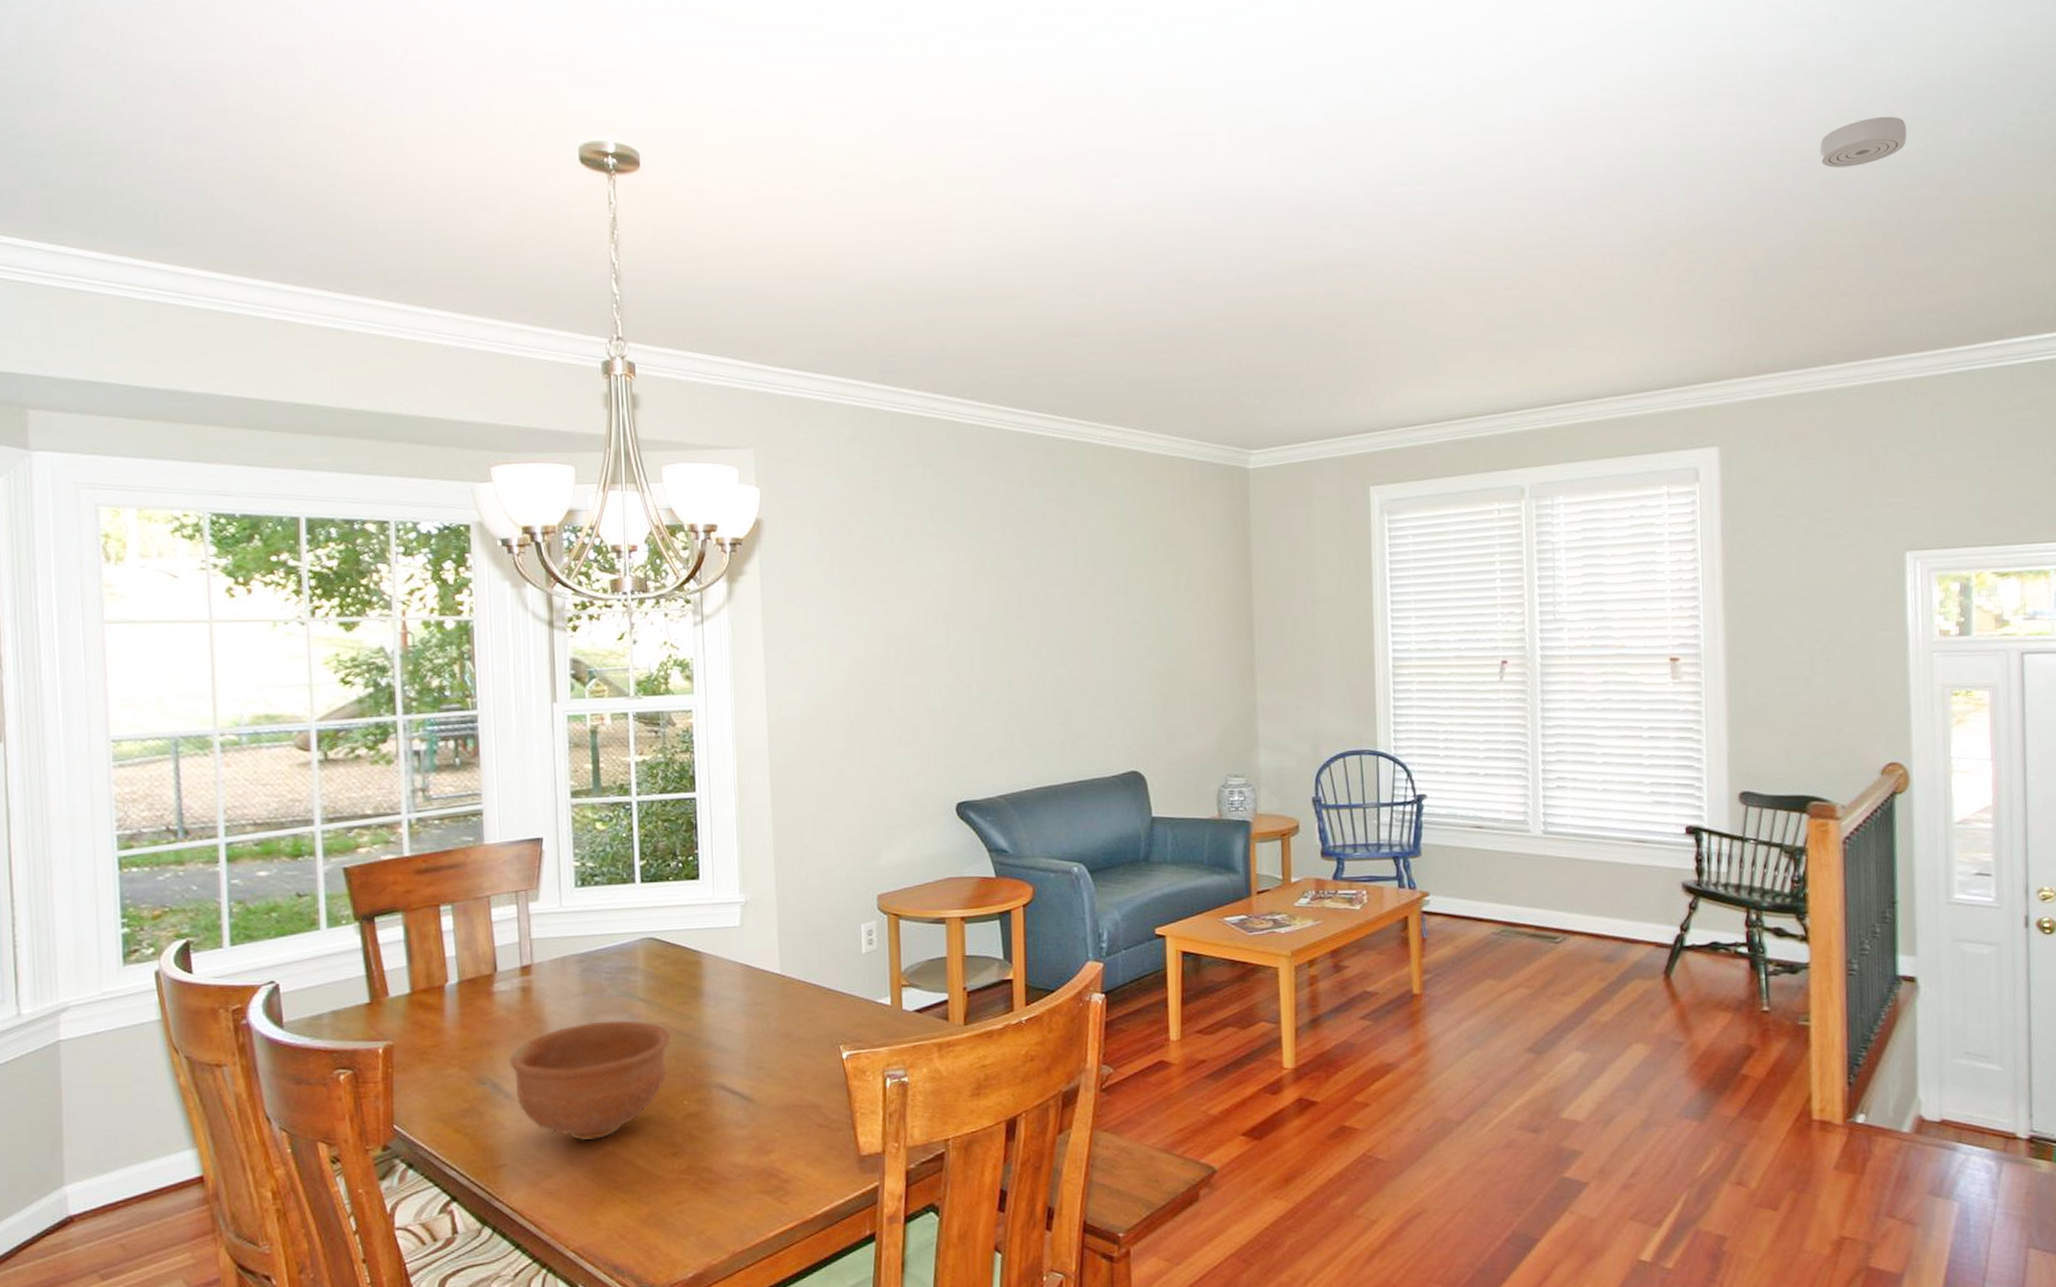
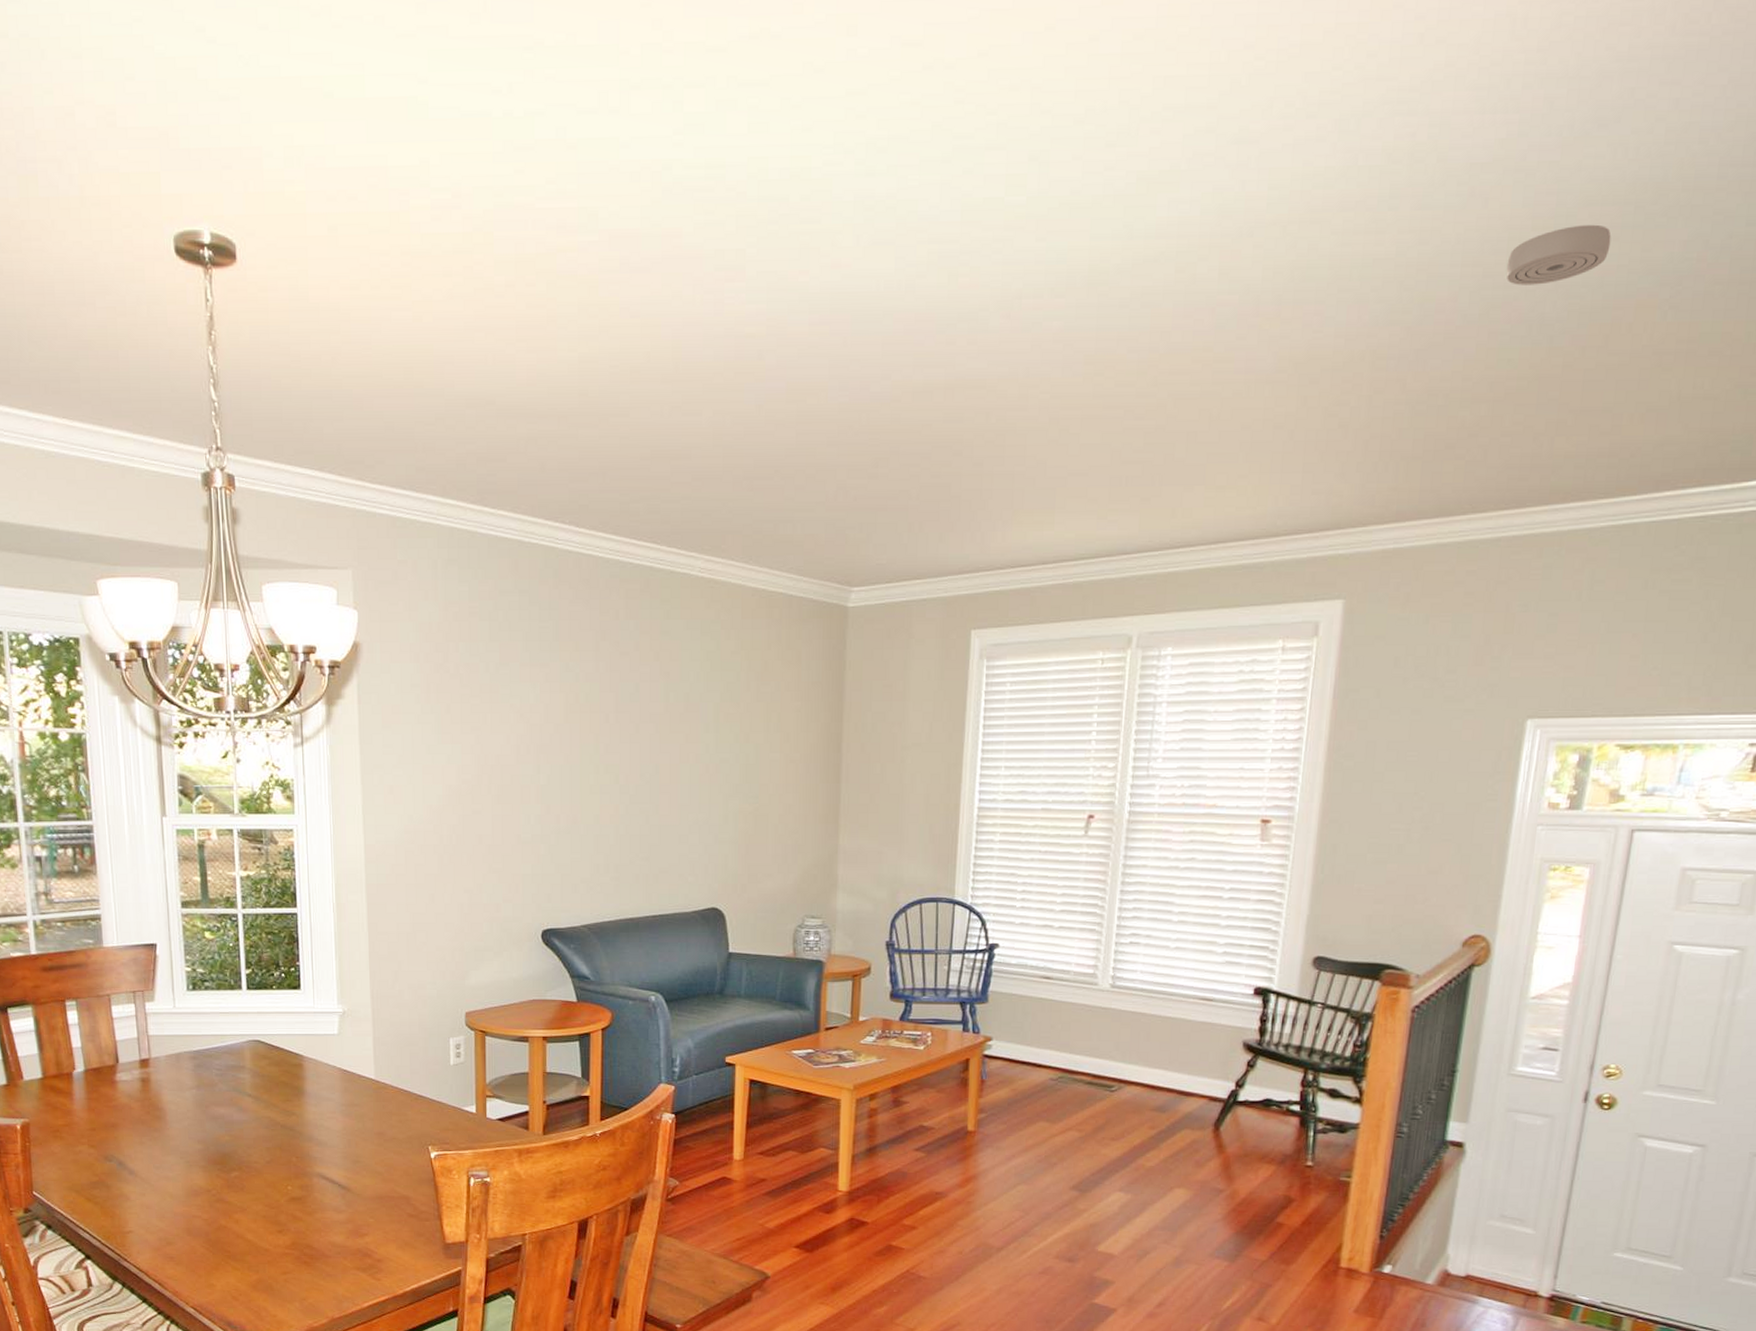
bowl: present [508,1020,671,1141] -> none [131,1112,276,1216]

